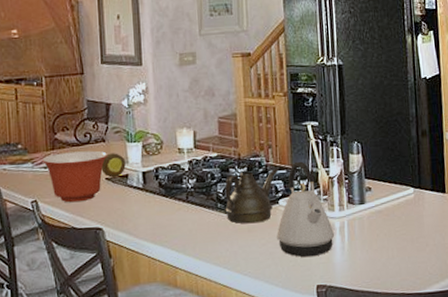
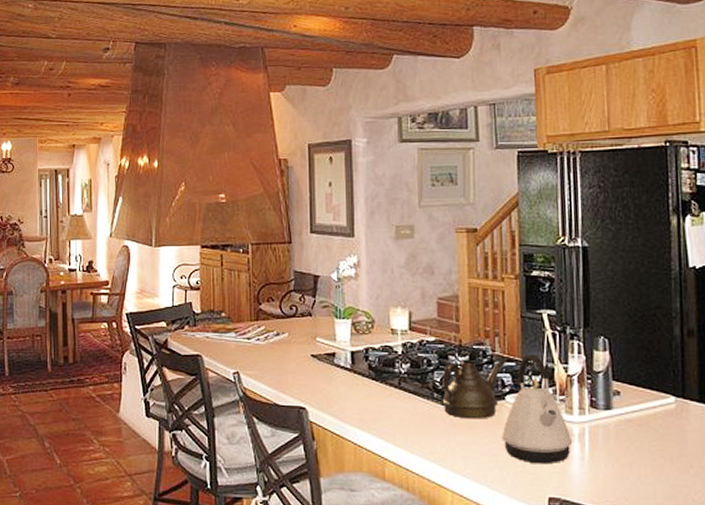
mixing bowl: present [41,150,108,203] -> none [245,324,315,378]
fruit: present [101,153,126,178] -> none [307,329,333,355]

